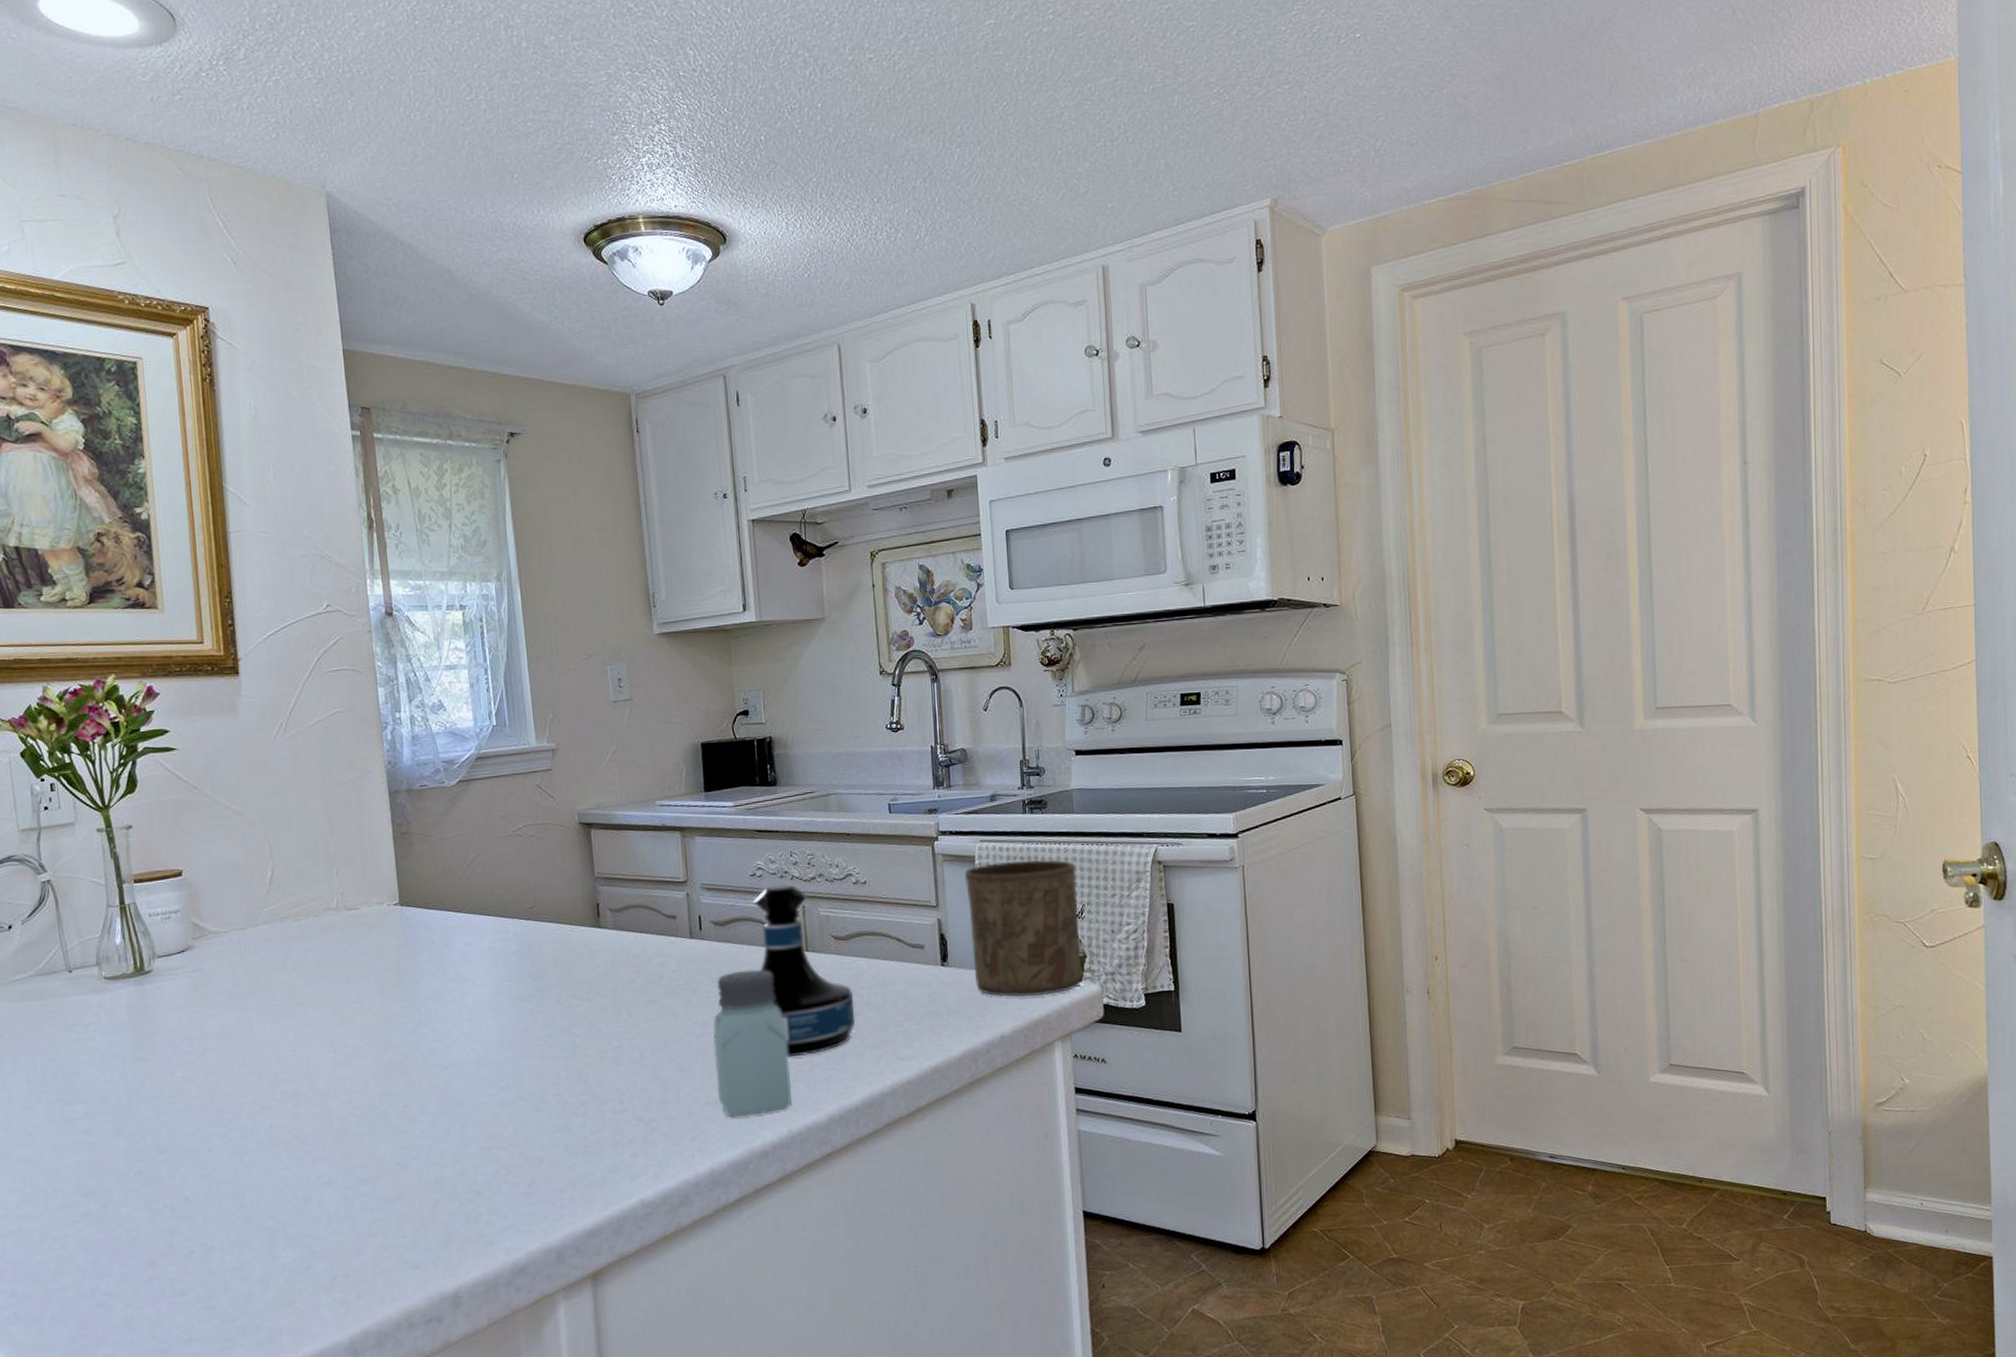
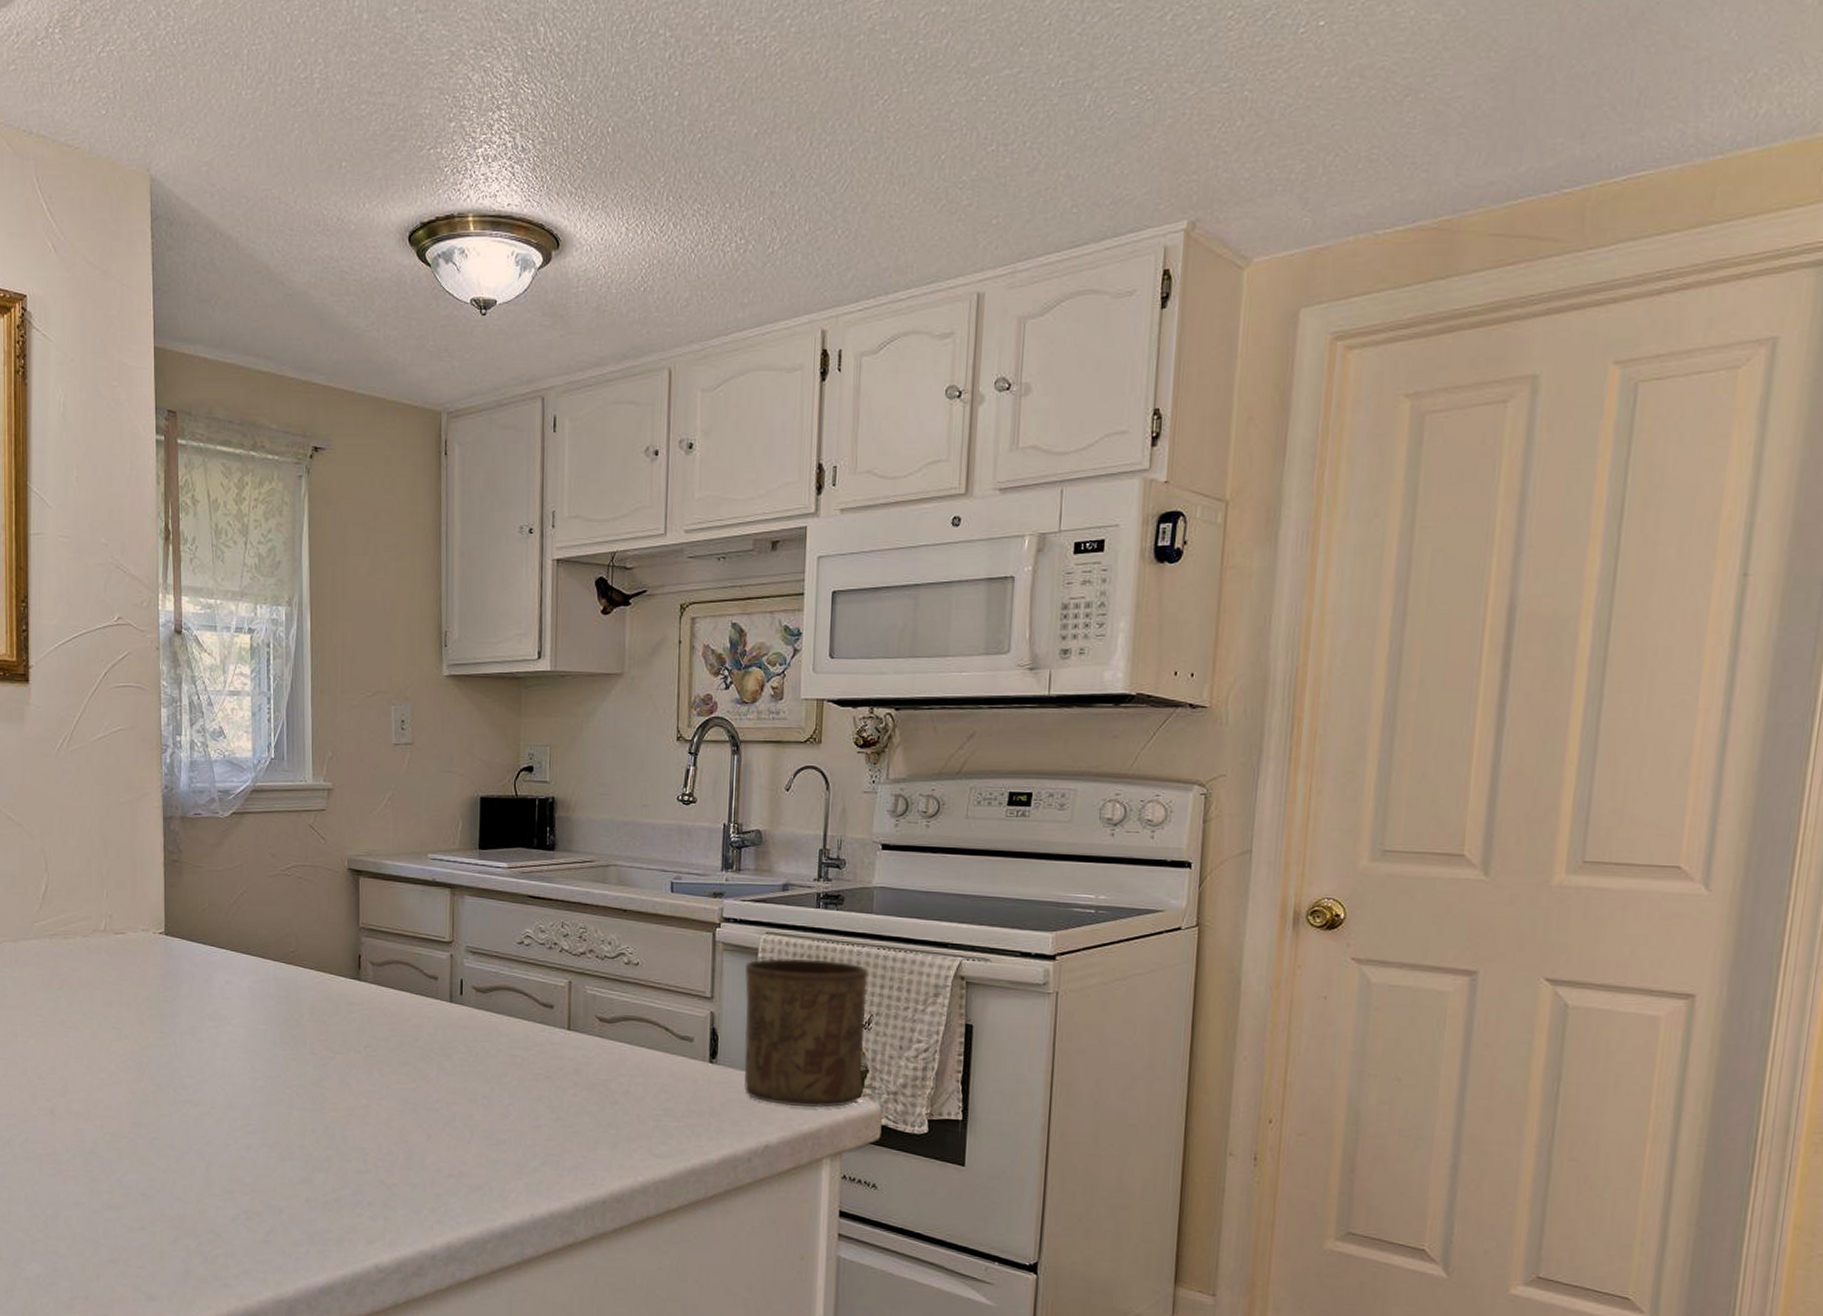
saltshaker: present [713,969,792,1117] -> none [462,1042,539,1194]
tequila bottle: present [752,883,856,1057] -> none [517,955,613,1140]

